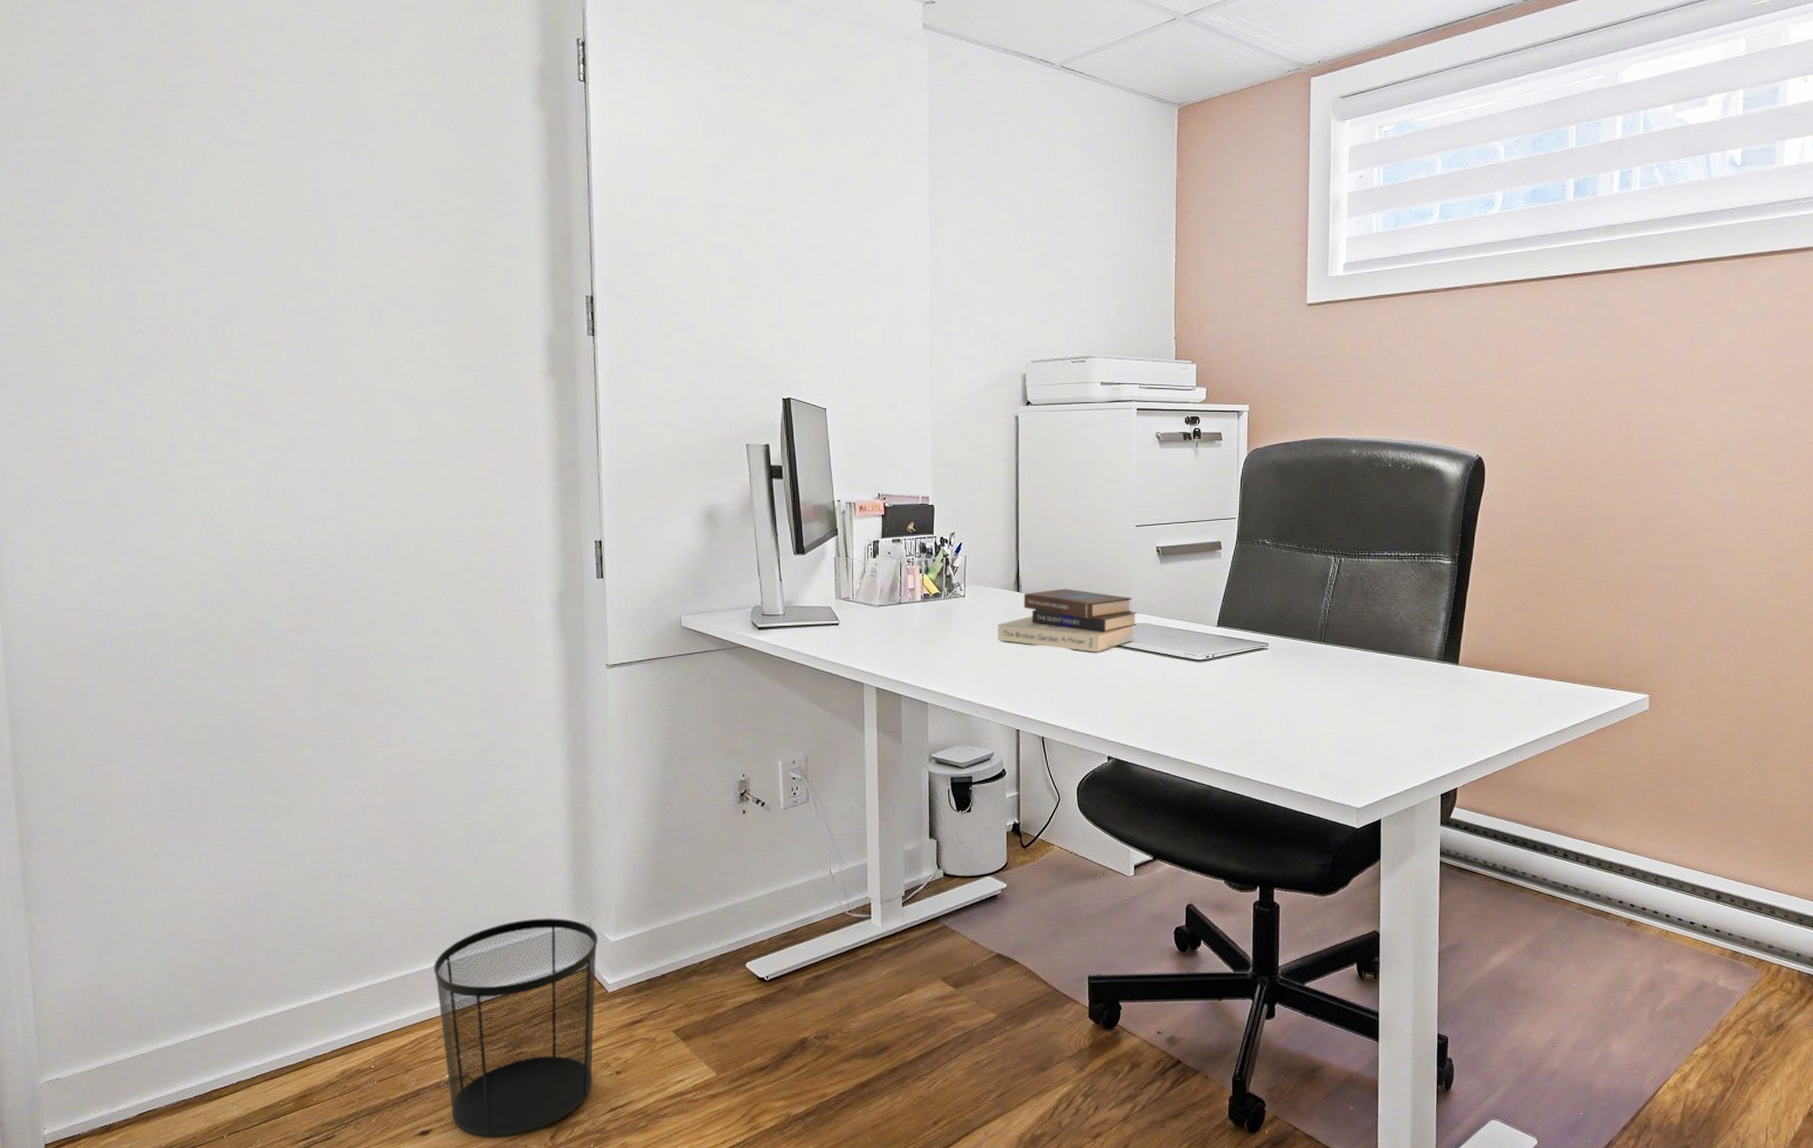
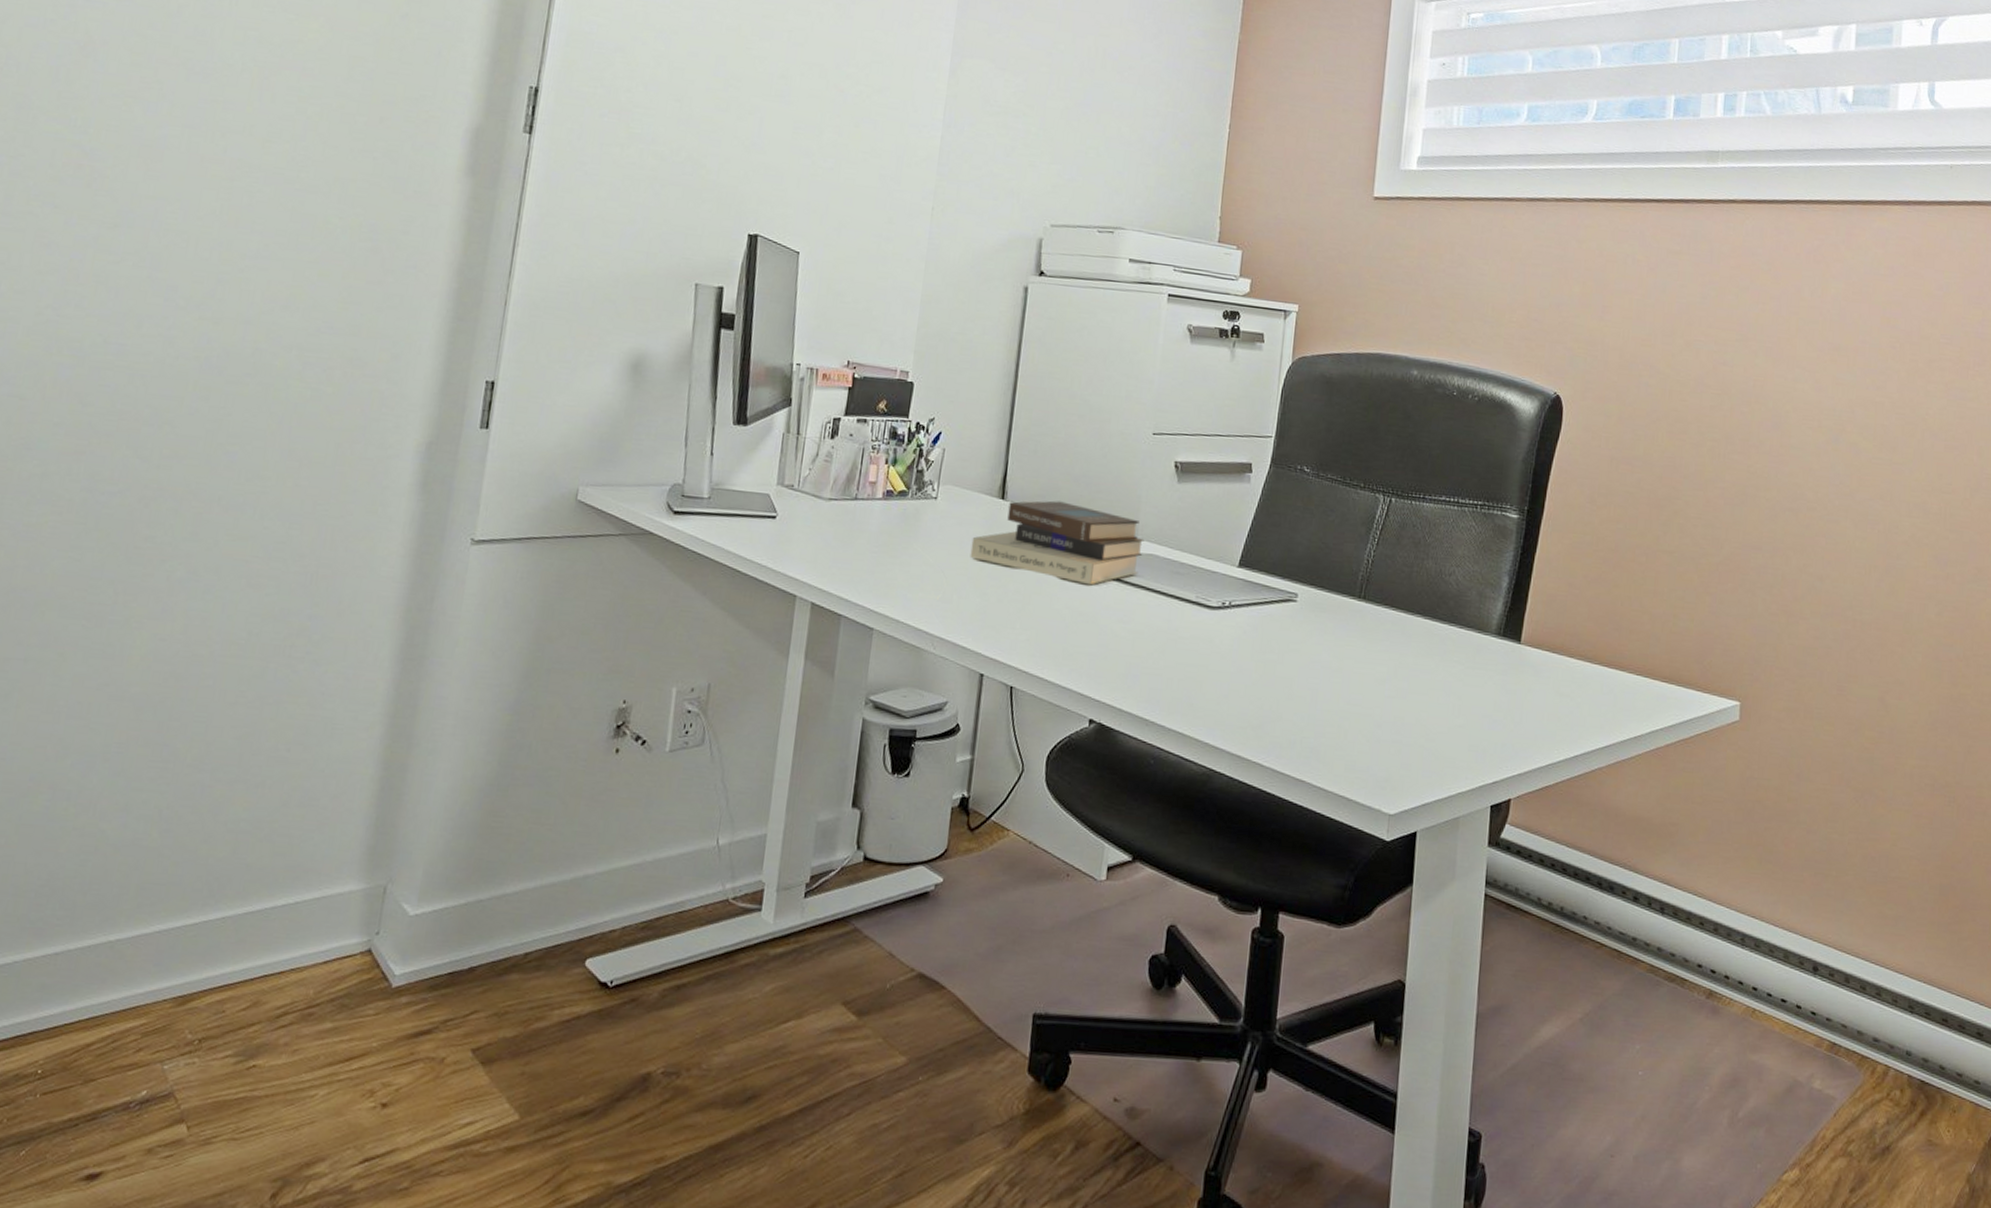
waste bin: present [433,918,599,1138] -> none [136,873,393,1193]

